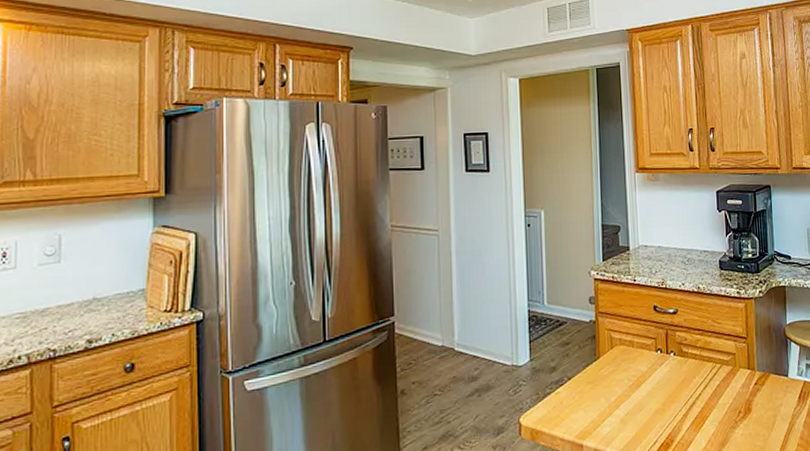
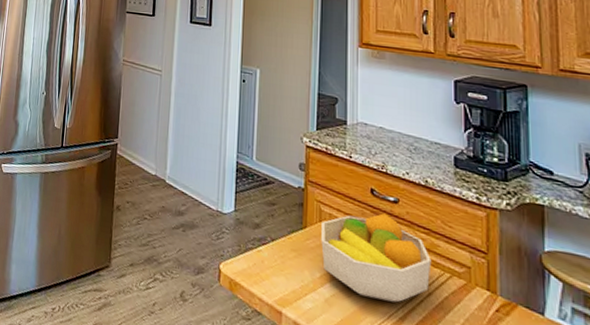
fruit bowl: none [613,326,706,406] -> present [321,213,432,302]

